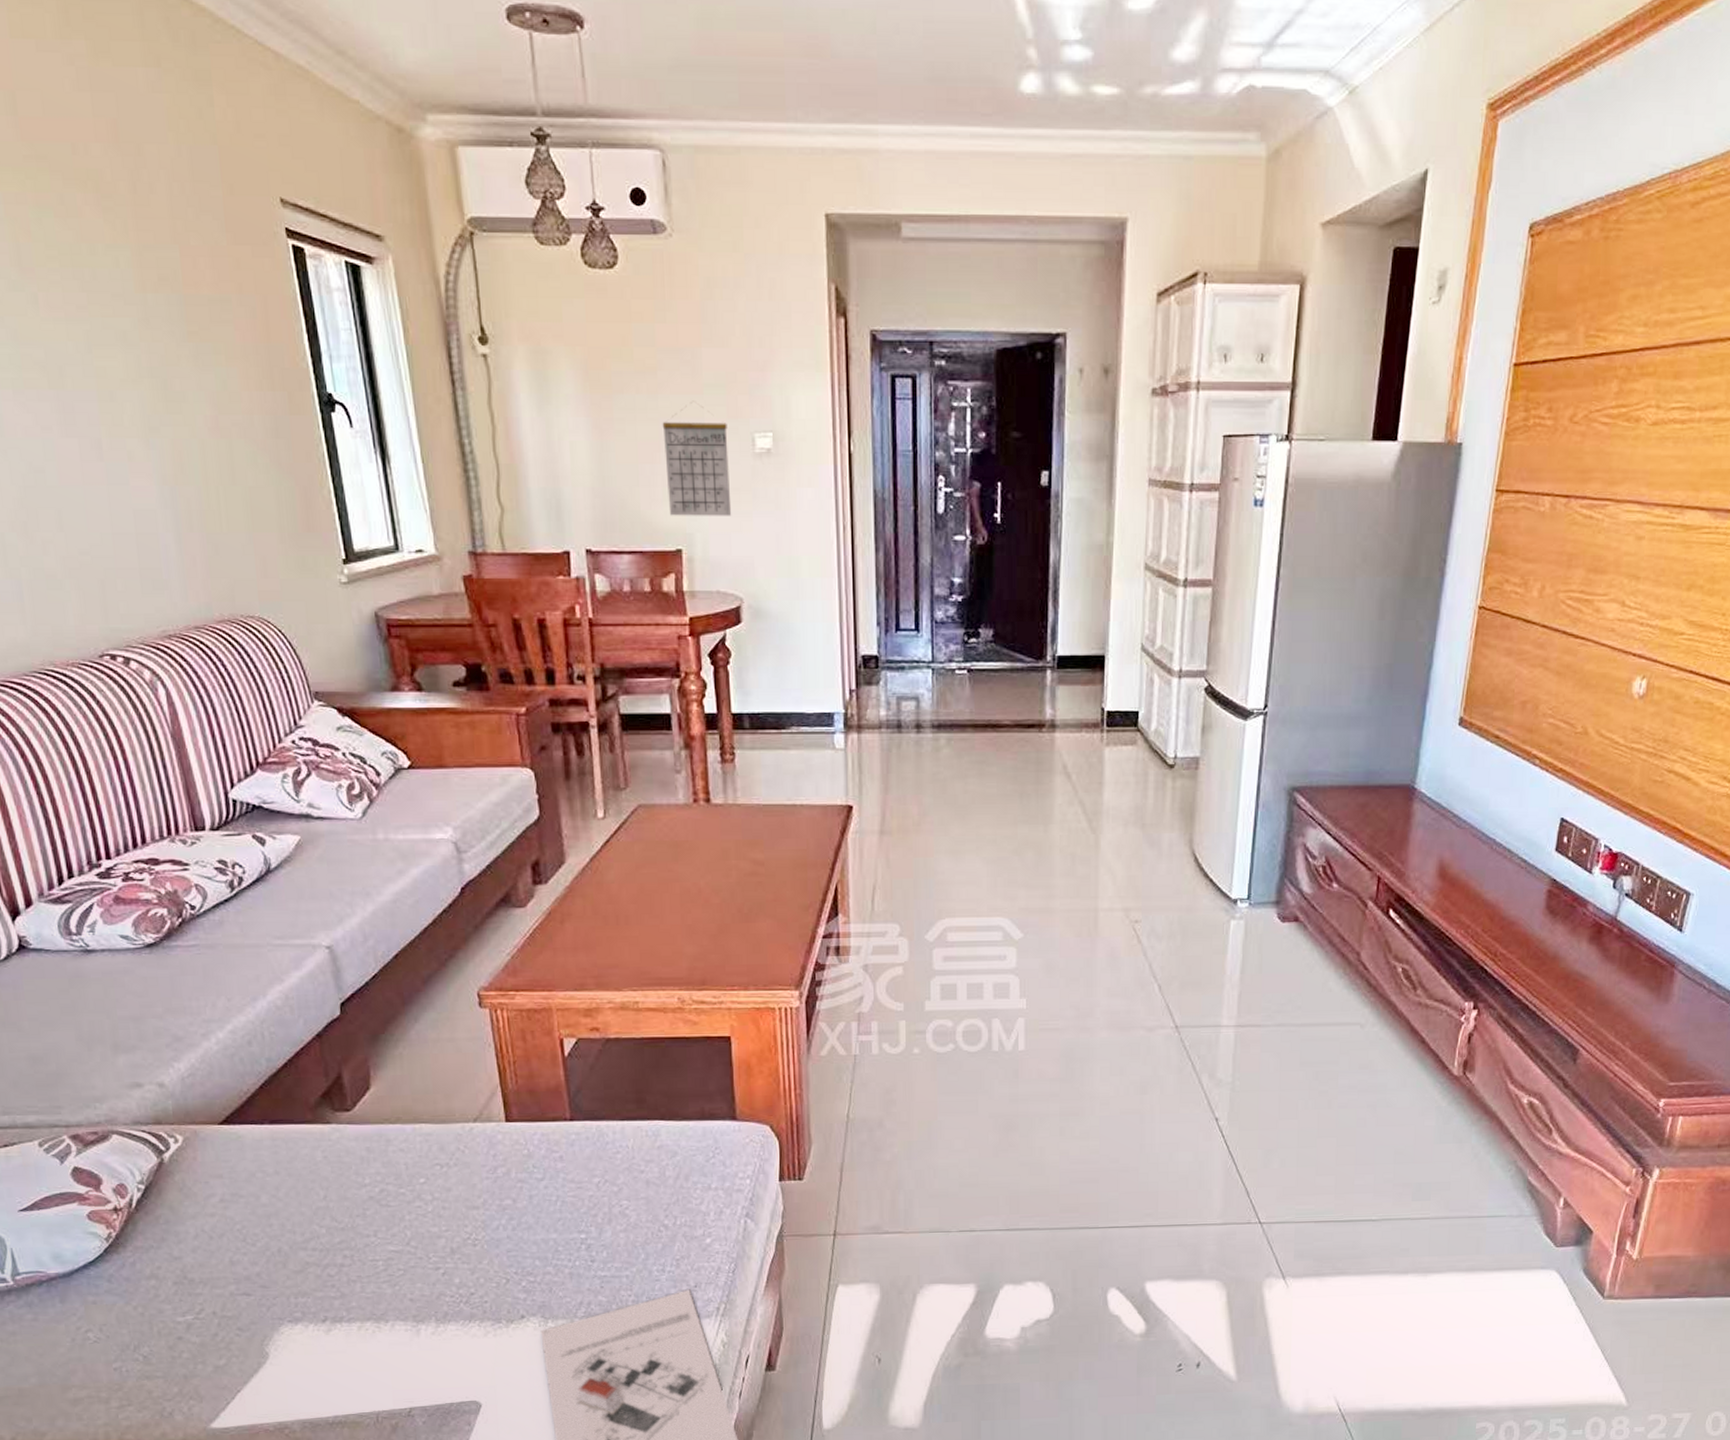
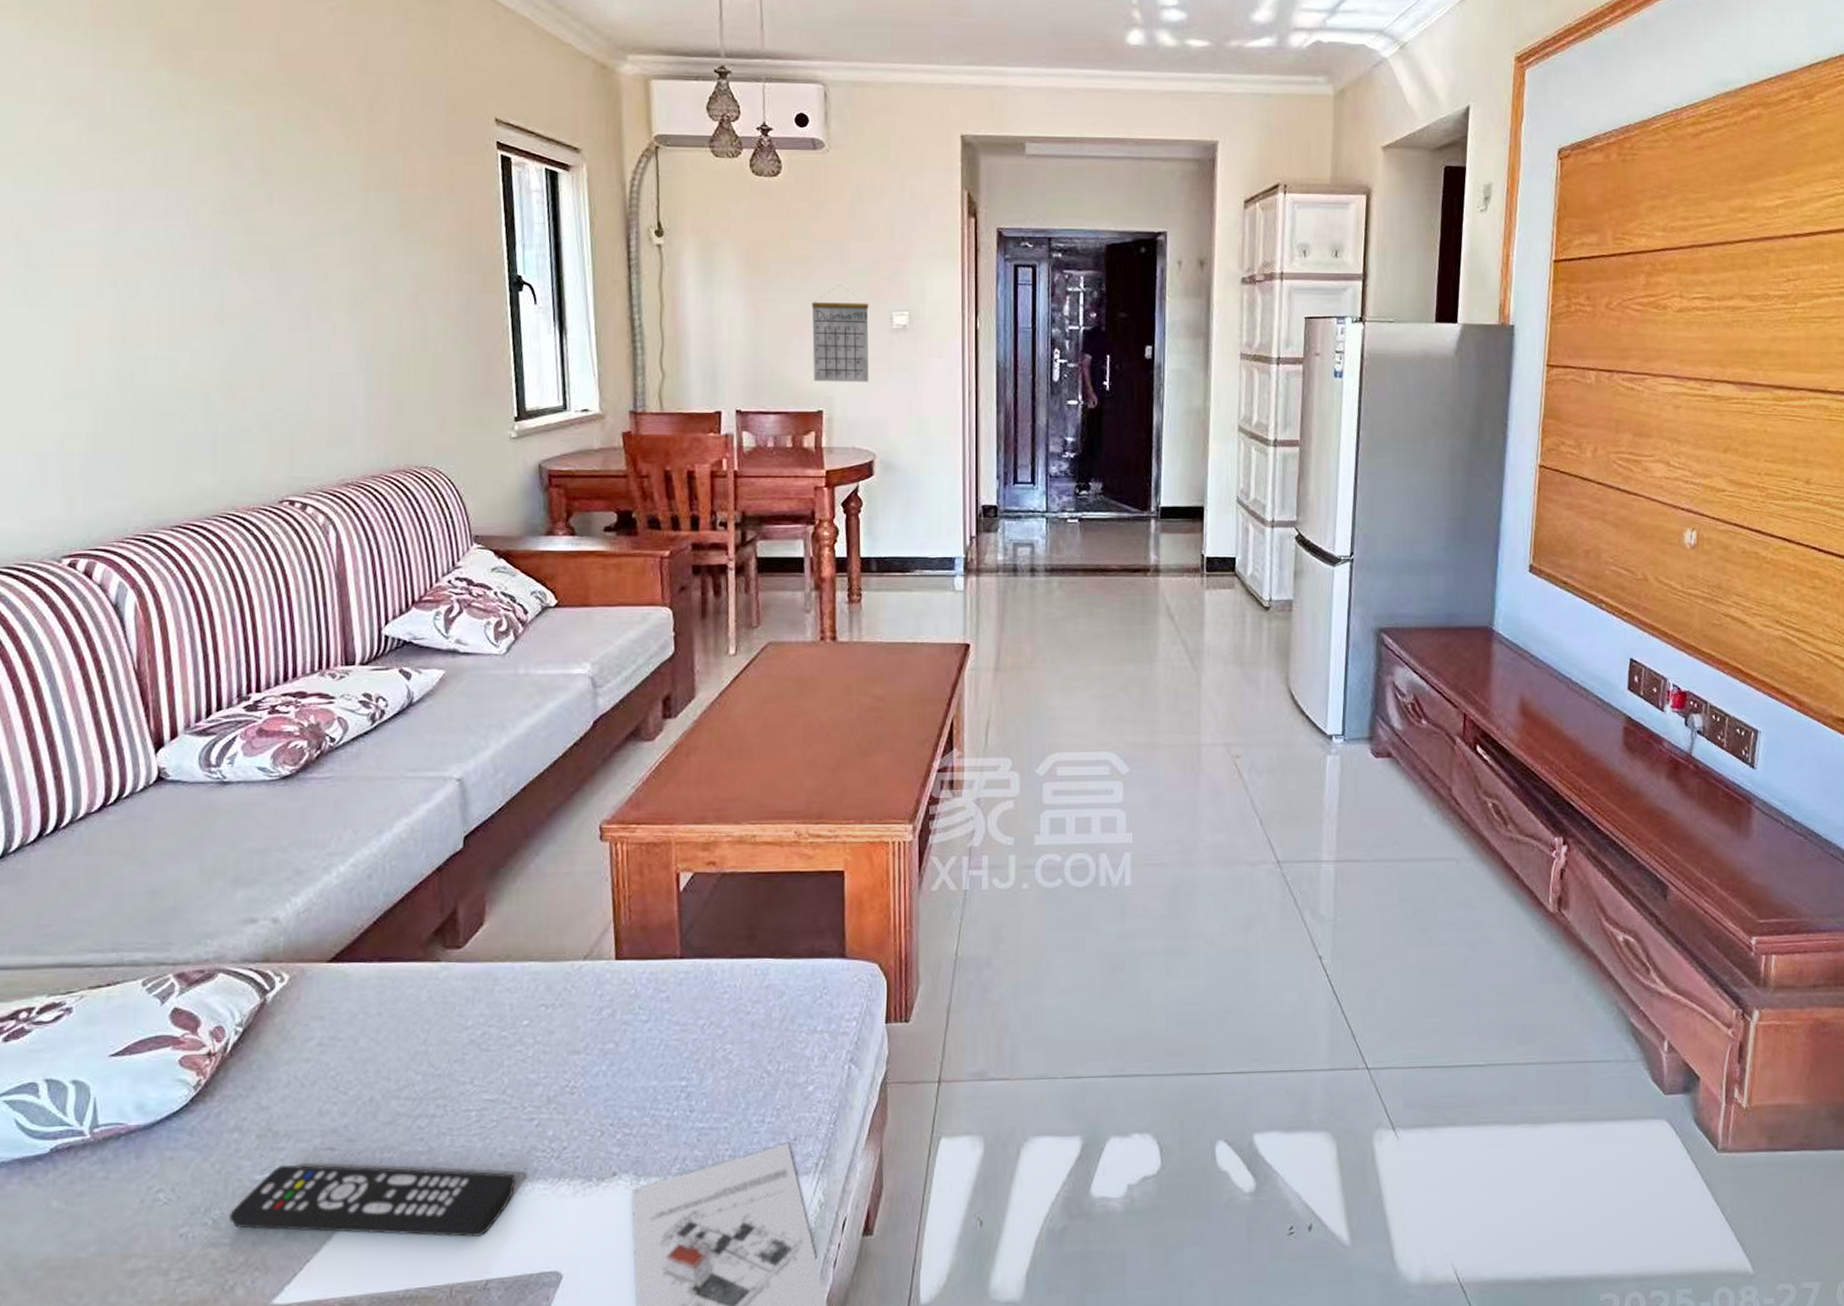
remote control: none [157,1308,429,1372] -> present [228,1165,516,1238]

